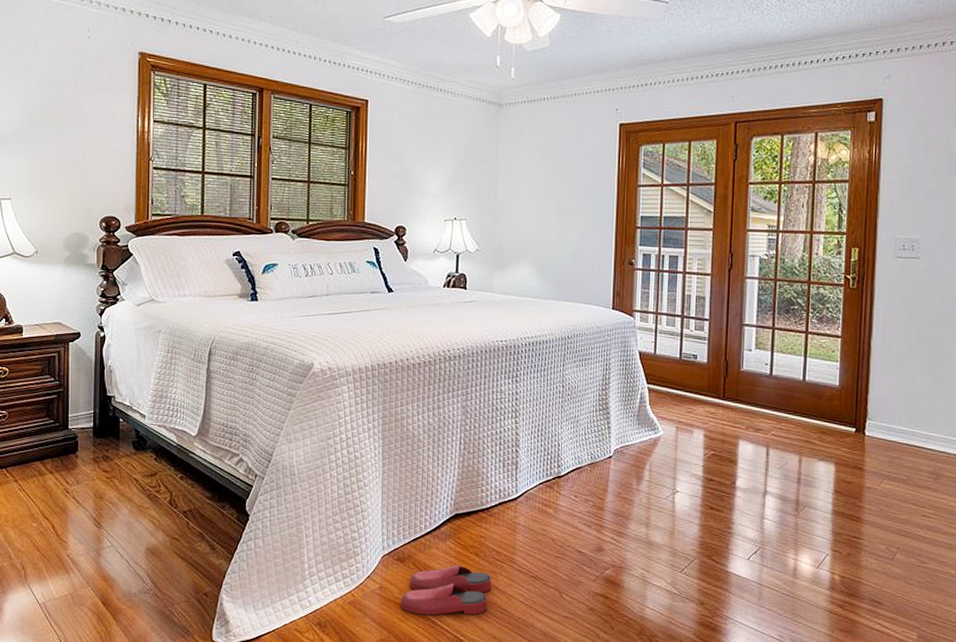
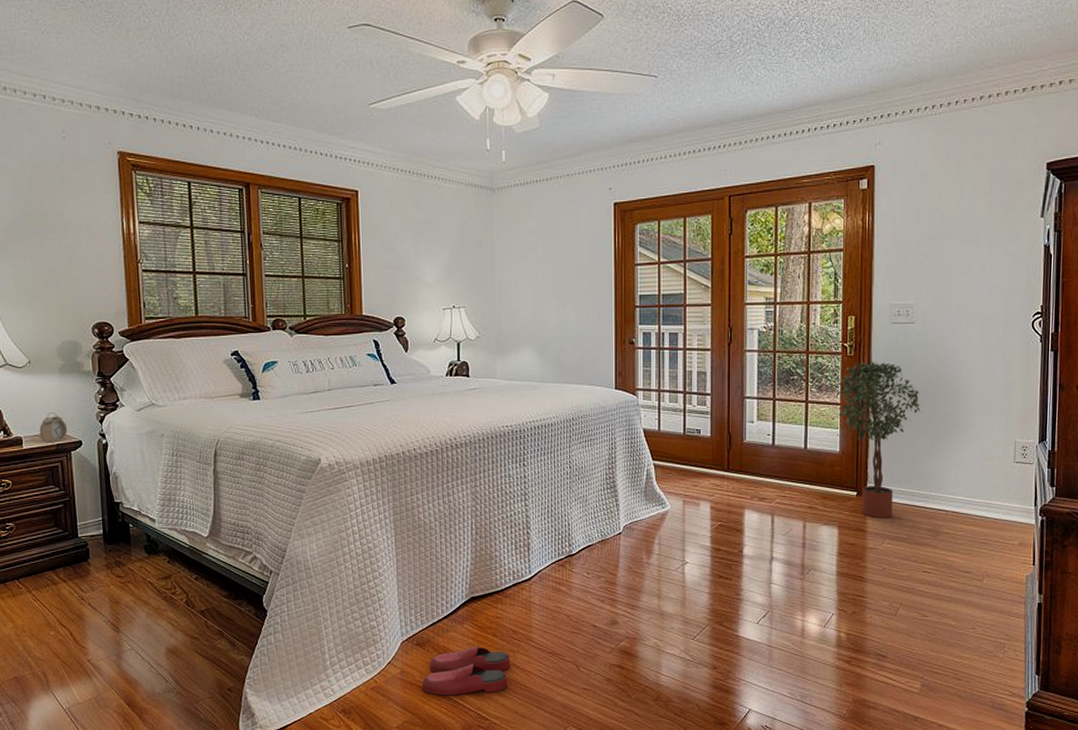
alarm clock: none [40,303,68,334] -> present [39,413,68,444]
potted tree: none [838,295,924,458] -> present [837,361,921,519]

